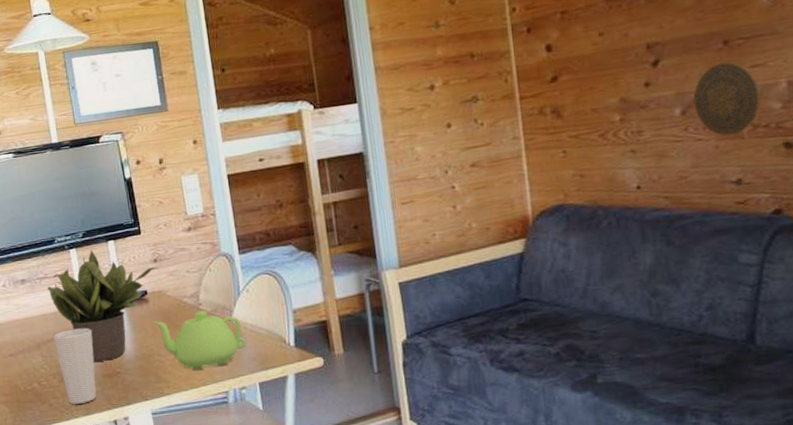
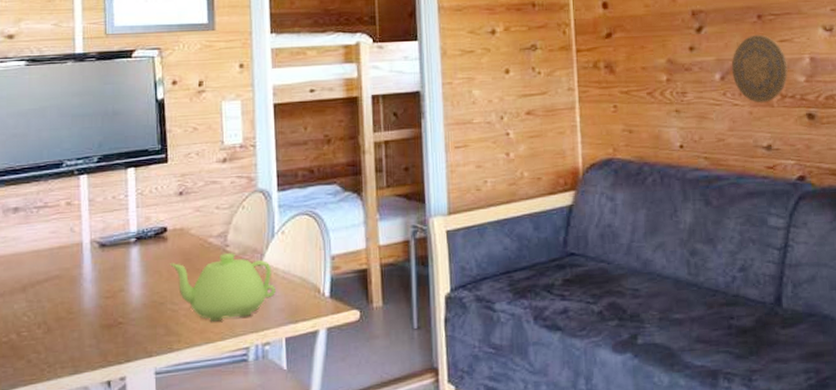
potted plant: present [47,250,158,362] -> none [46,177,183,310]
cup: present [52,328,97,404] -> none [44,268,94,361]

